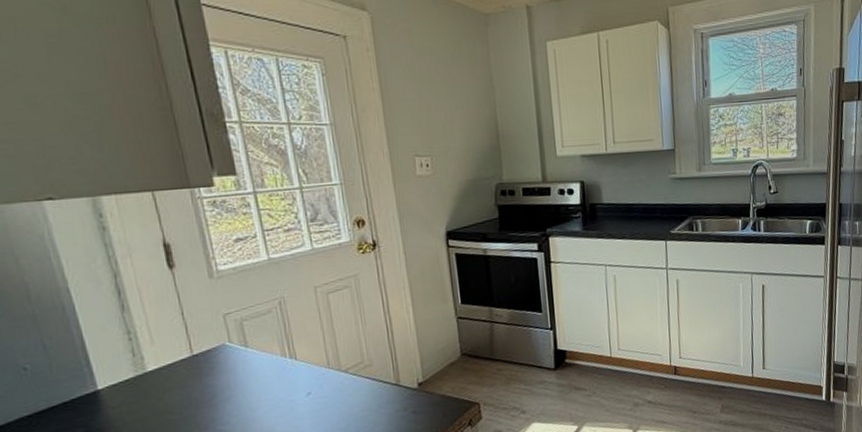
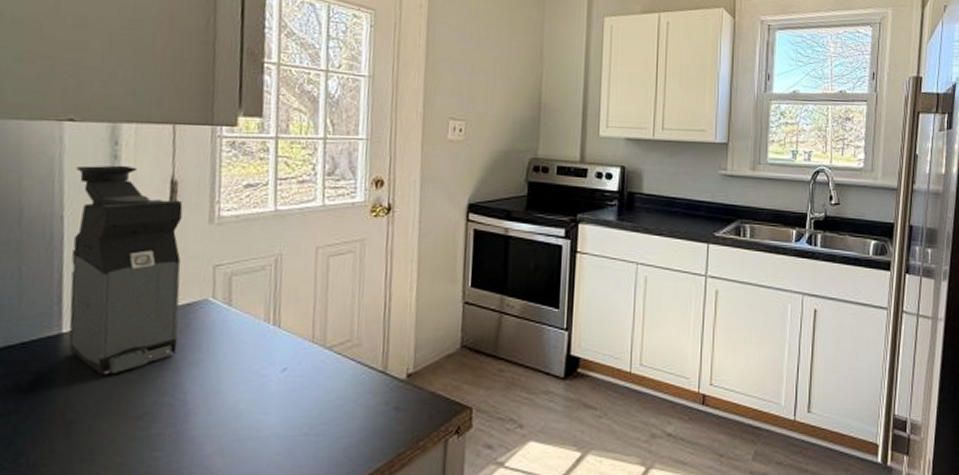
coffee maker: none [68,235,208,420] -> present [68,165,183,375]

